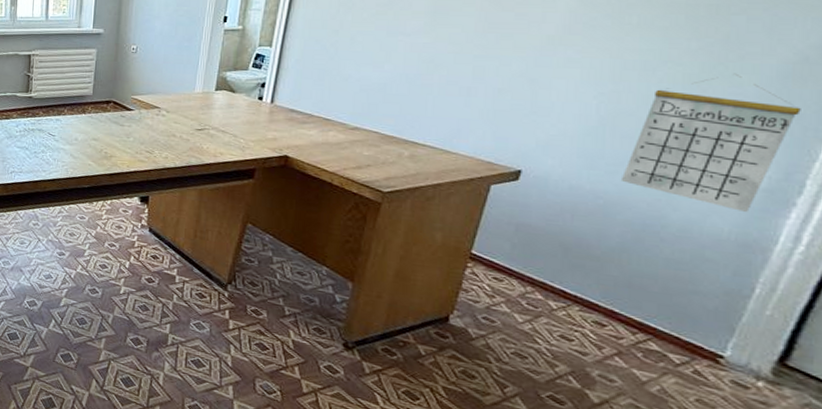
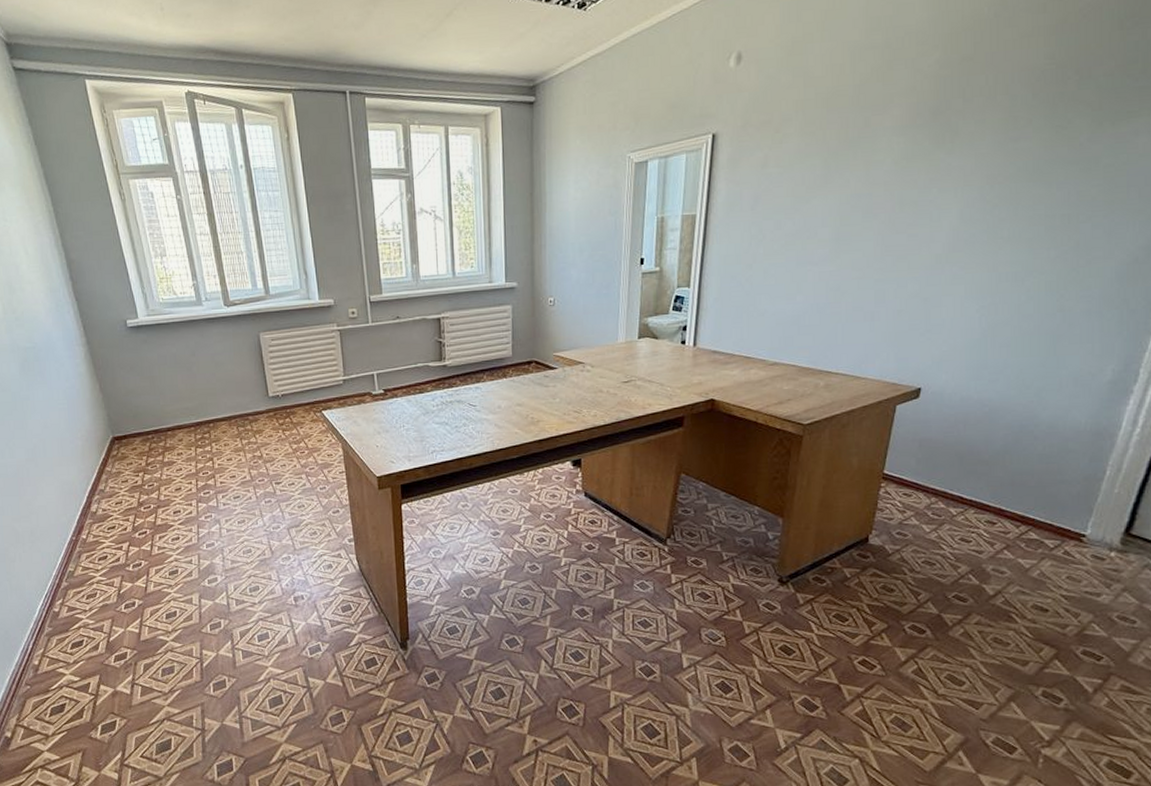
calendar: present [620,73,801,213] -> none [1001,277,1134,405]

